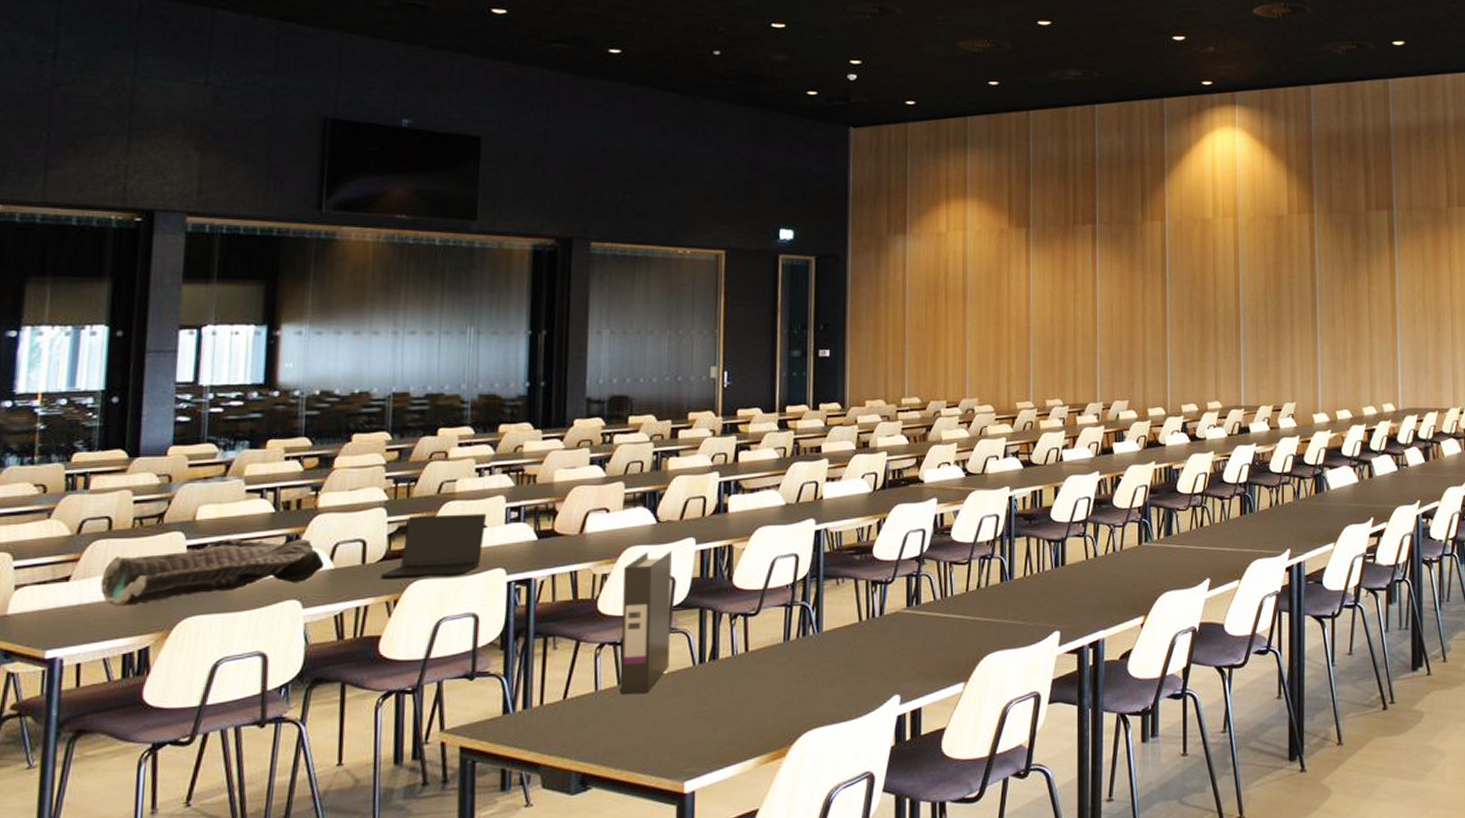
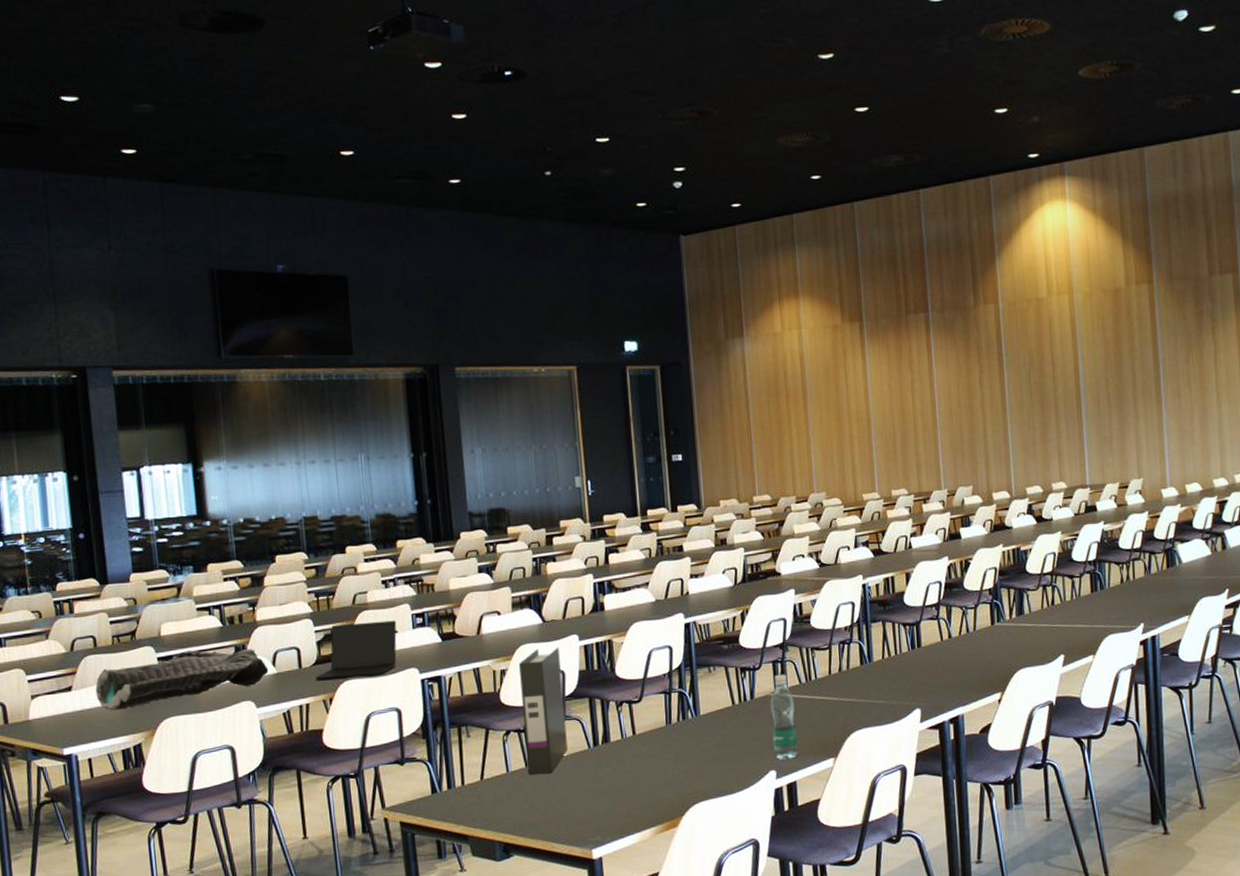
bottle: none [900,589,927,683] -> present [770,674,799,760]

